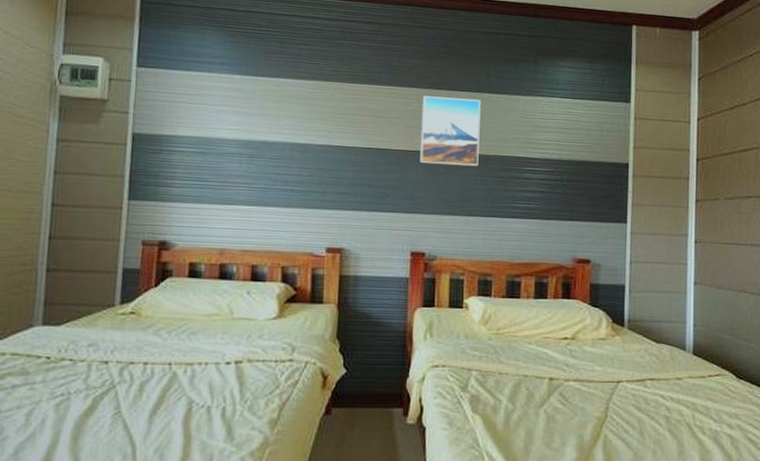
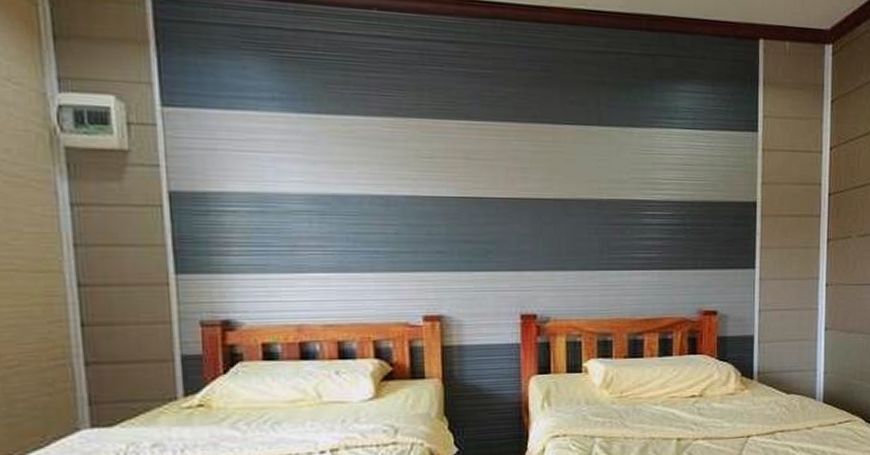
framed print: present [419,95,481,167] -> none [522,131,591,214]

